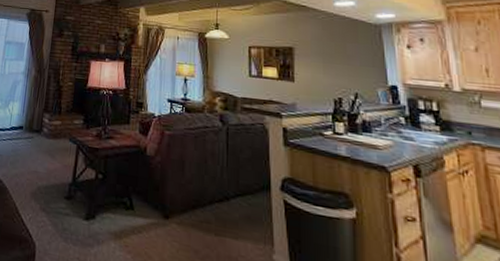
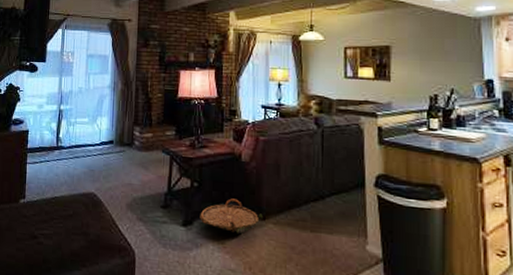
woven basket: none [102,193,166,233] -> present [200,198,263,234]

